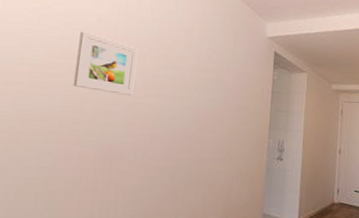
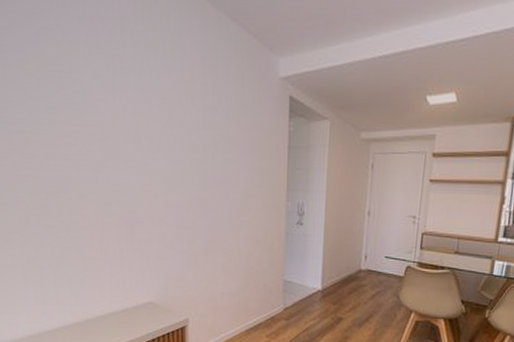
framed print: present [73,31,138,95] -> none [80,92,141,161]

